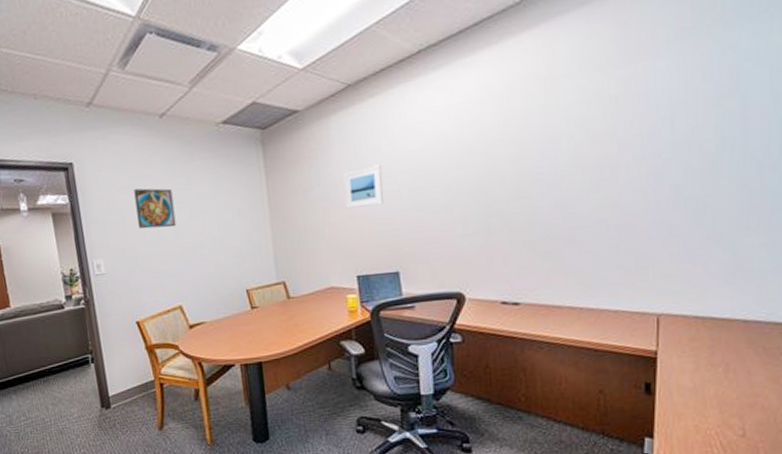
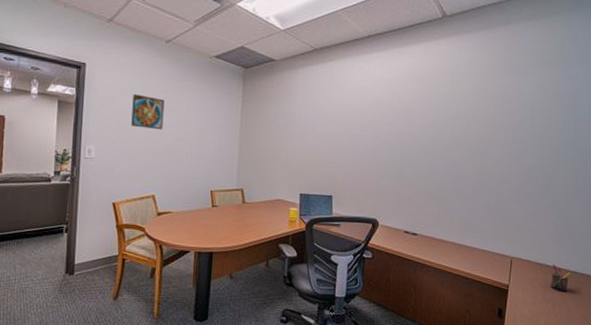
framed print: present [344,164,383,209] -> none [300,111,331,142]
pen holder: none [720,315,751,351] -> present [551,264,572,293]

